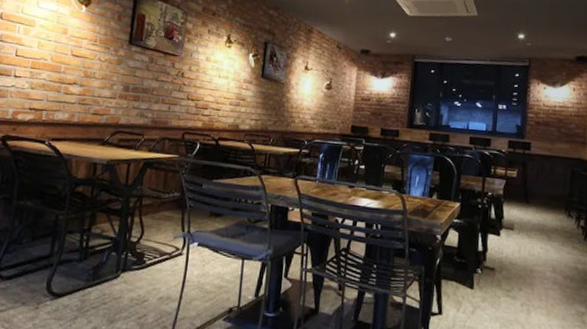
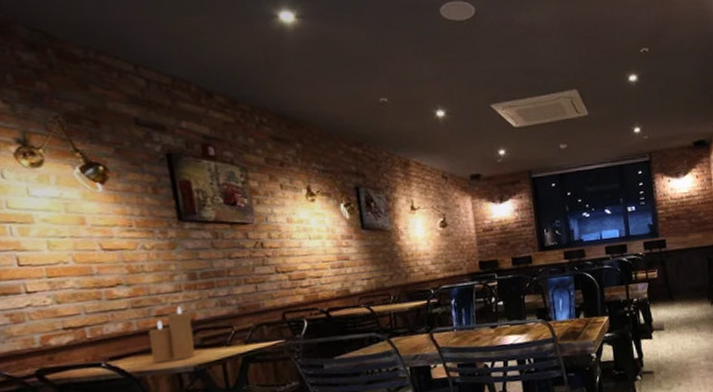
candle: none [80,110,117,153] -> present [147,306,195,362]

